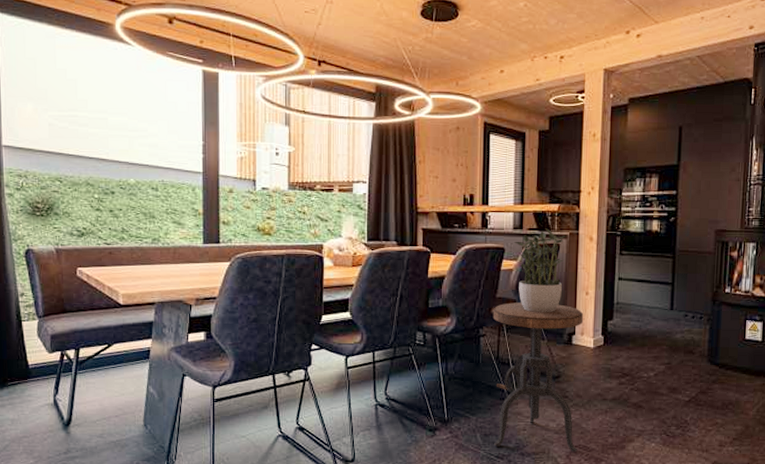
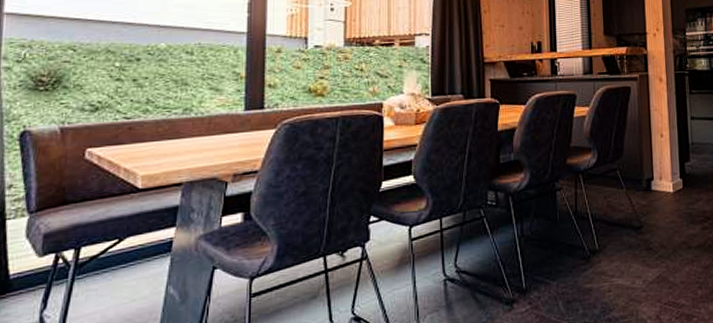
side table: present [493,302,584,452] -> none [568,149,668,314]
potted plant: present [514,228,567,312] -> none [585,72,637,160]

